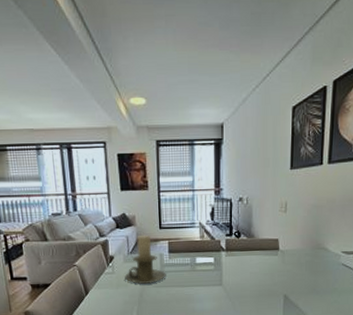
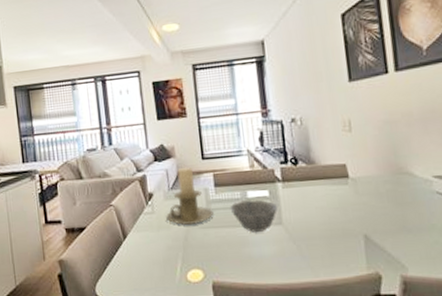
bowl: none [180,265,220,291] -> present [230,199,278,232]

